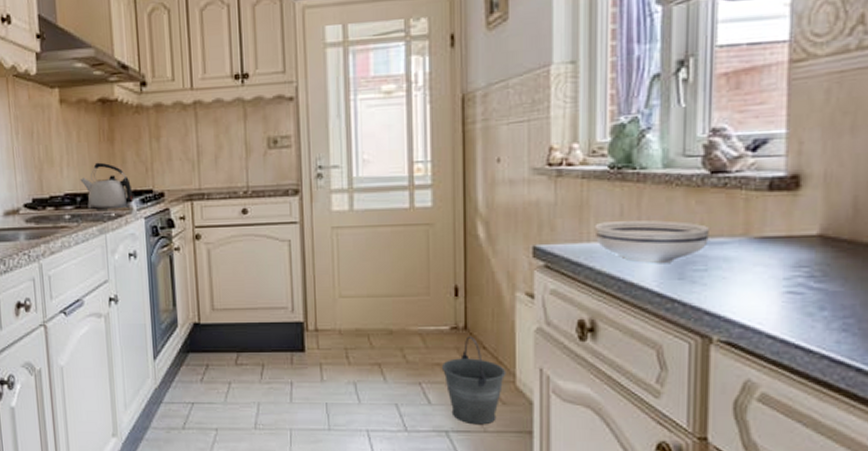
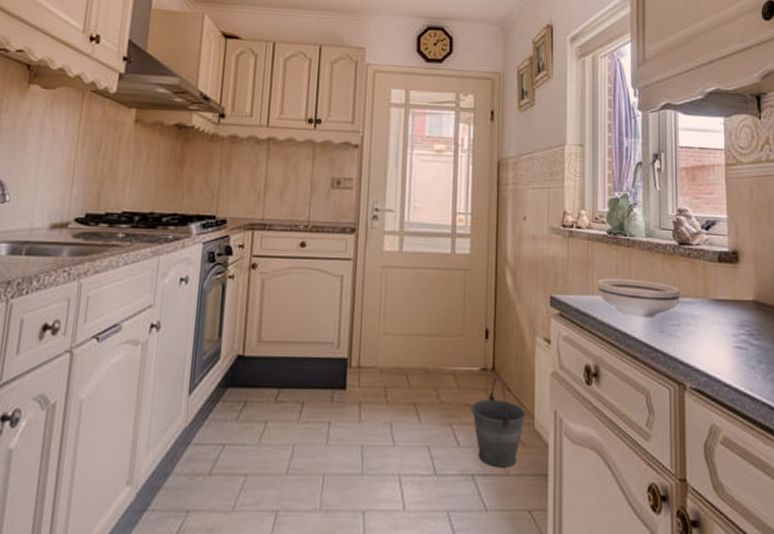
kettle: present [80,162,133,212] -> none [142,184,195,233]

